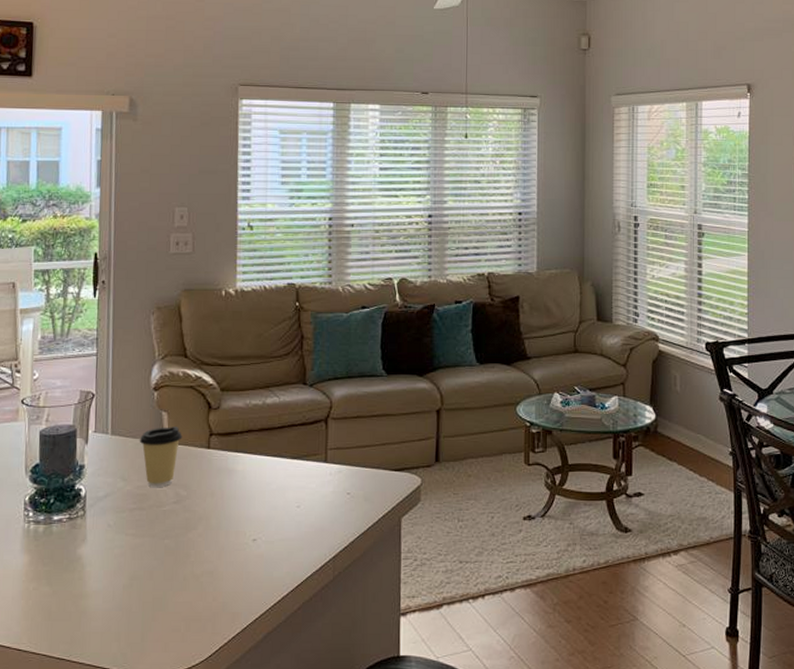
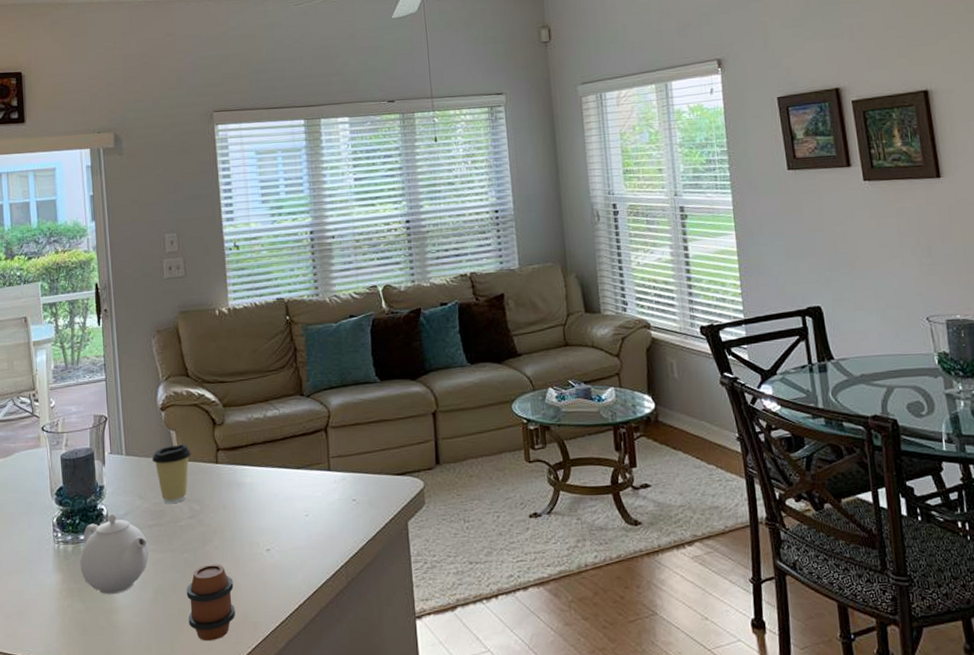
teapot: none [50,494,128,579] -> present [80,513,149,595]
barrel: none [163,552,215,631] -> present [186,564,235,641]

